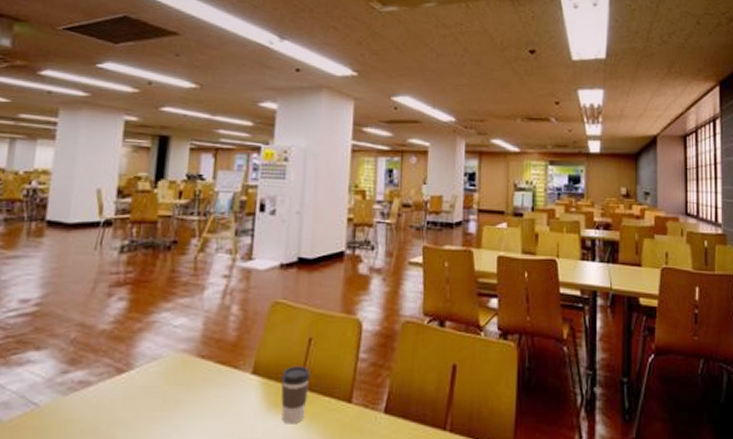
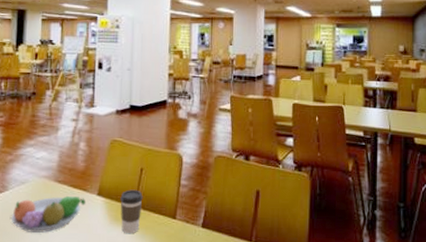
fruit bowl: none [135,376,237,425] -> present [11,196,86,233]

